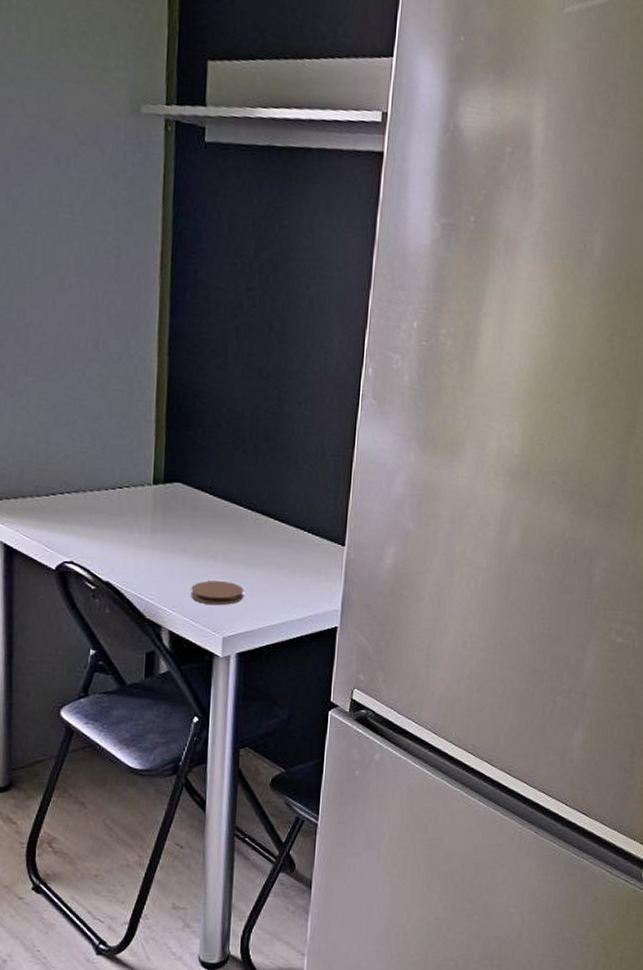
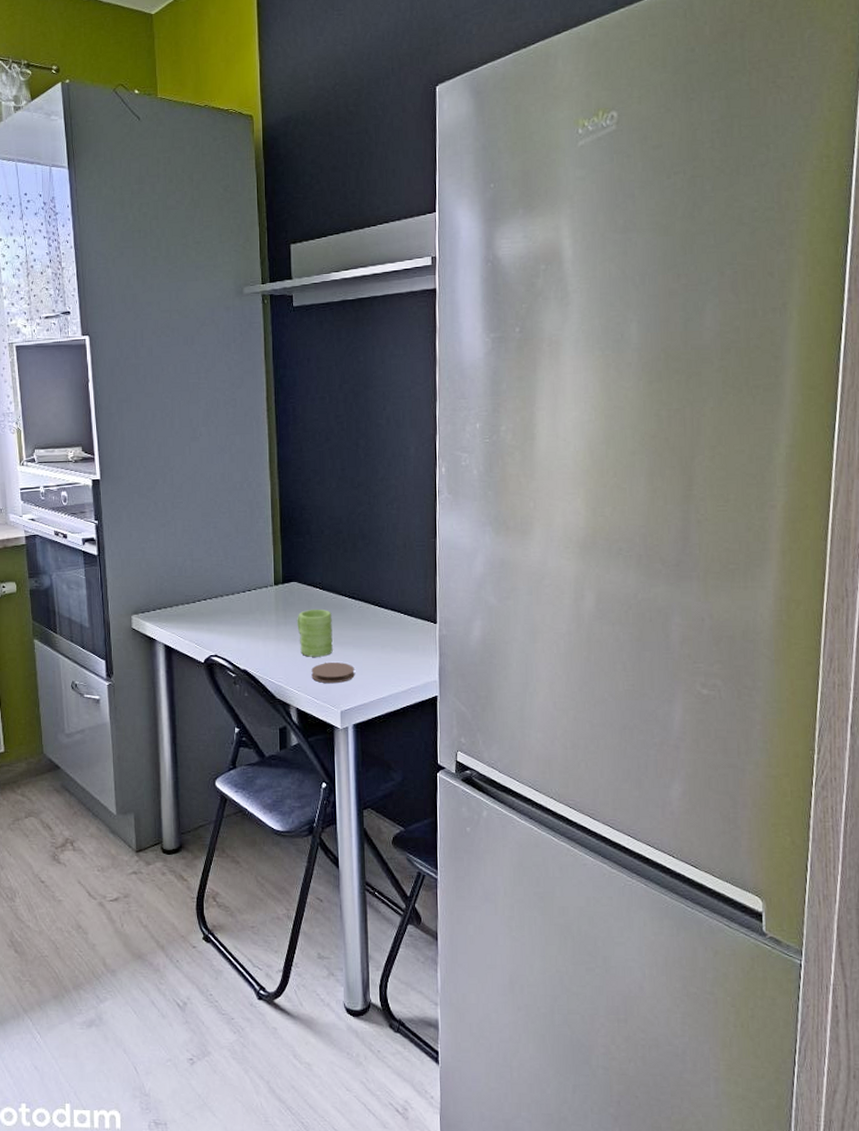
mug: none [178,517,222,574] -> present [297,609,333,657]

